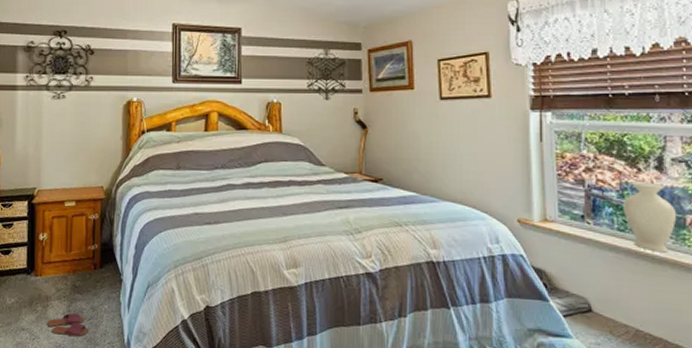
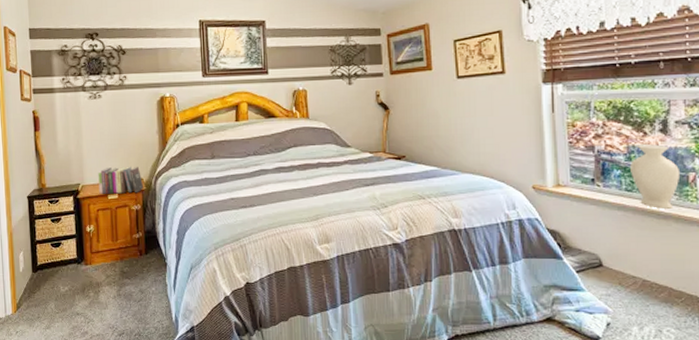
slippers: present [47,313,88,336] -> none [100,297,138,317]
books: none [55,172,104,202] -> present [98,166,144,194]

